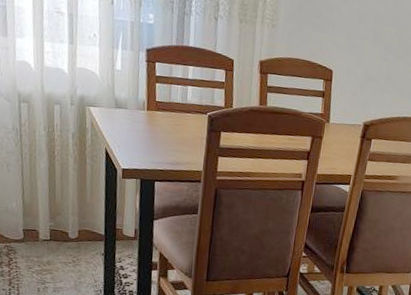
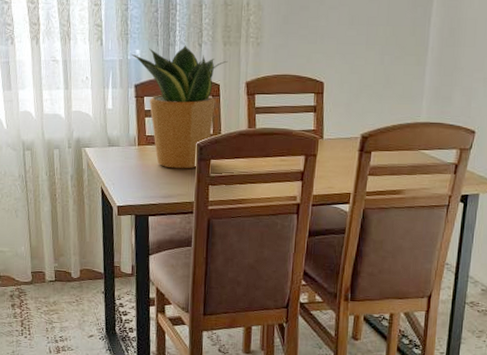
potted plant: none [143,14,243,139] -> present [131,45,228,169]

